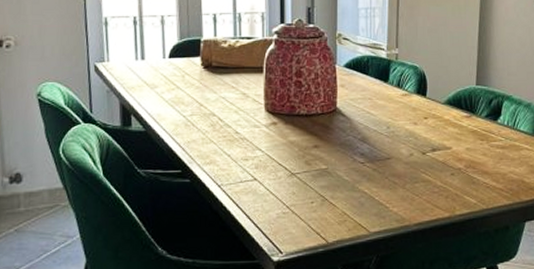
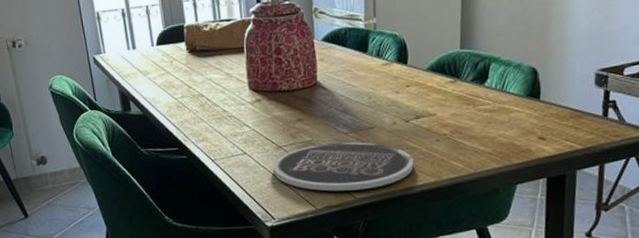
plate: none [285,173,429,224] -> present [273,142,414,192]

